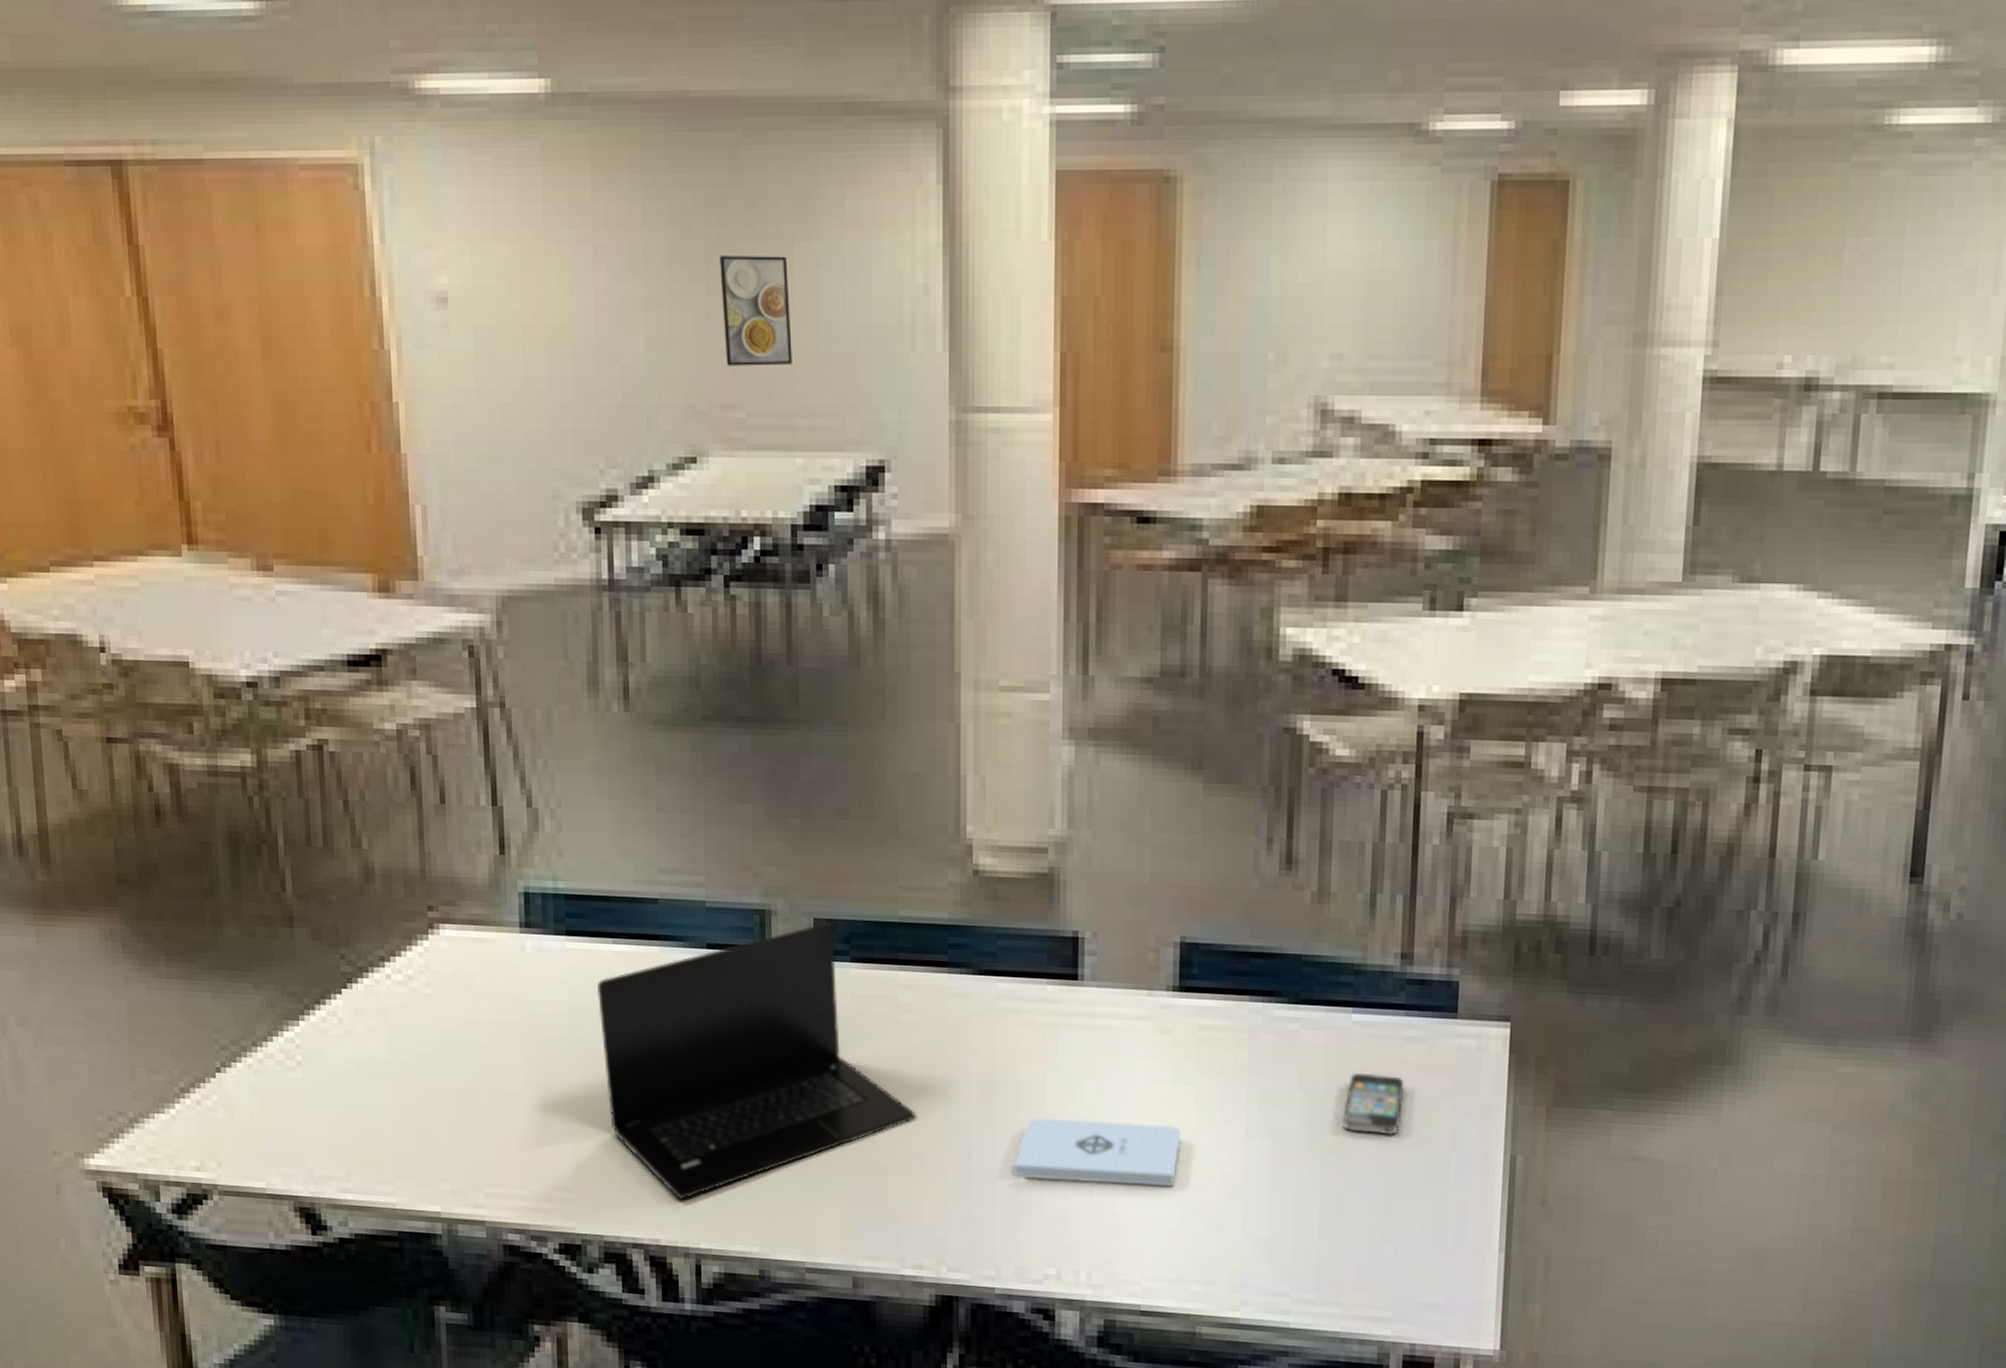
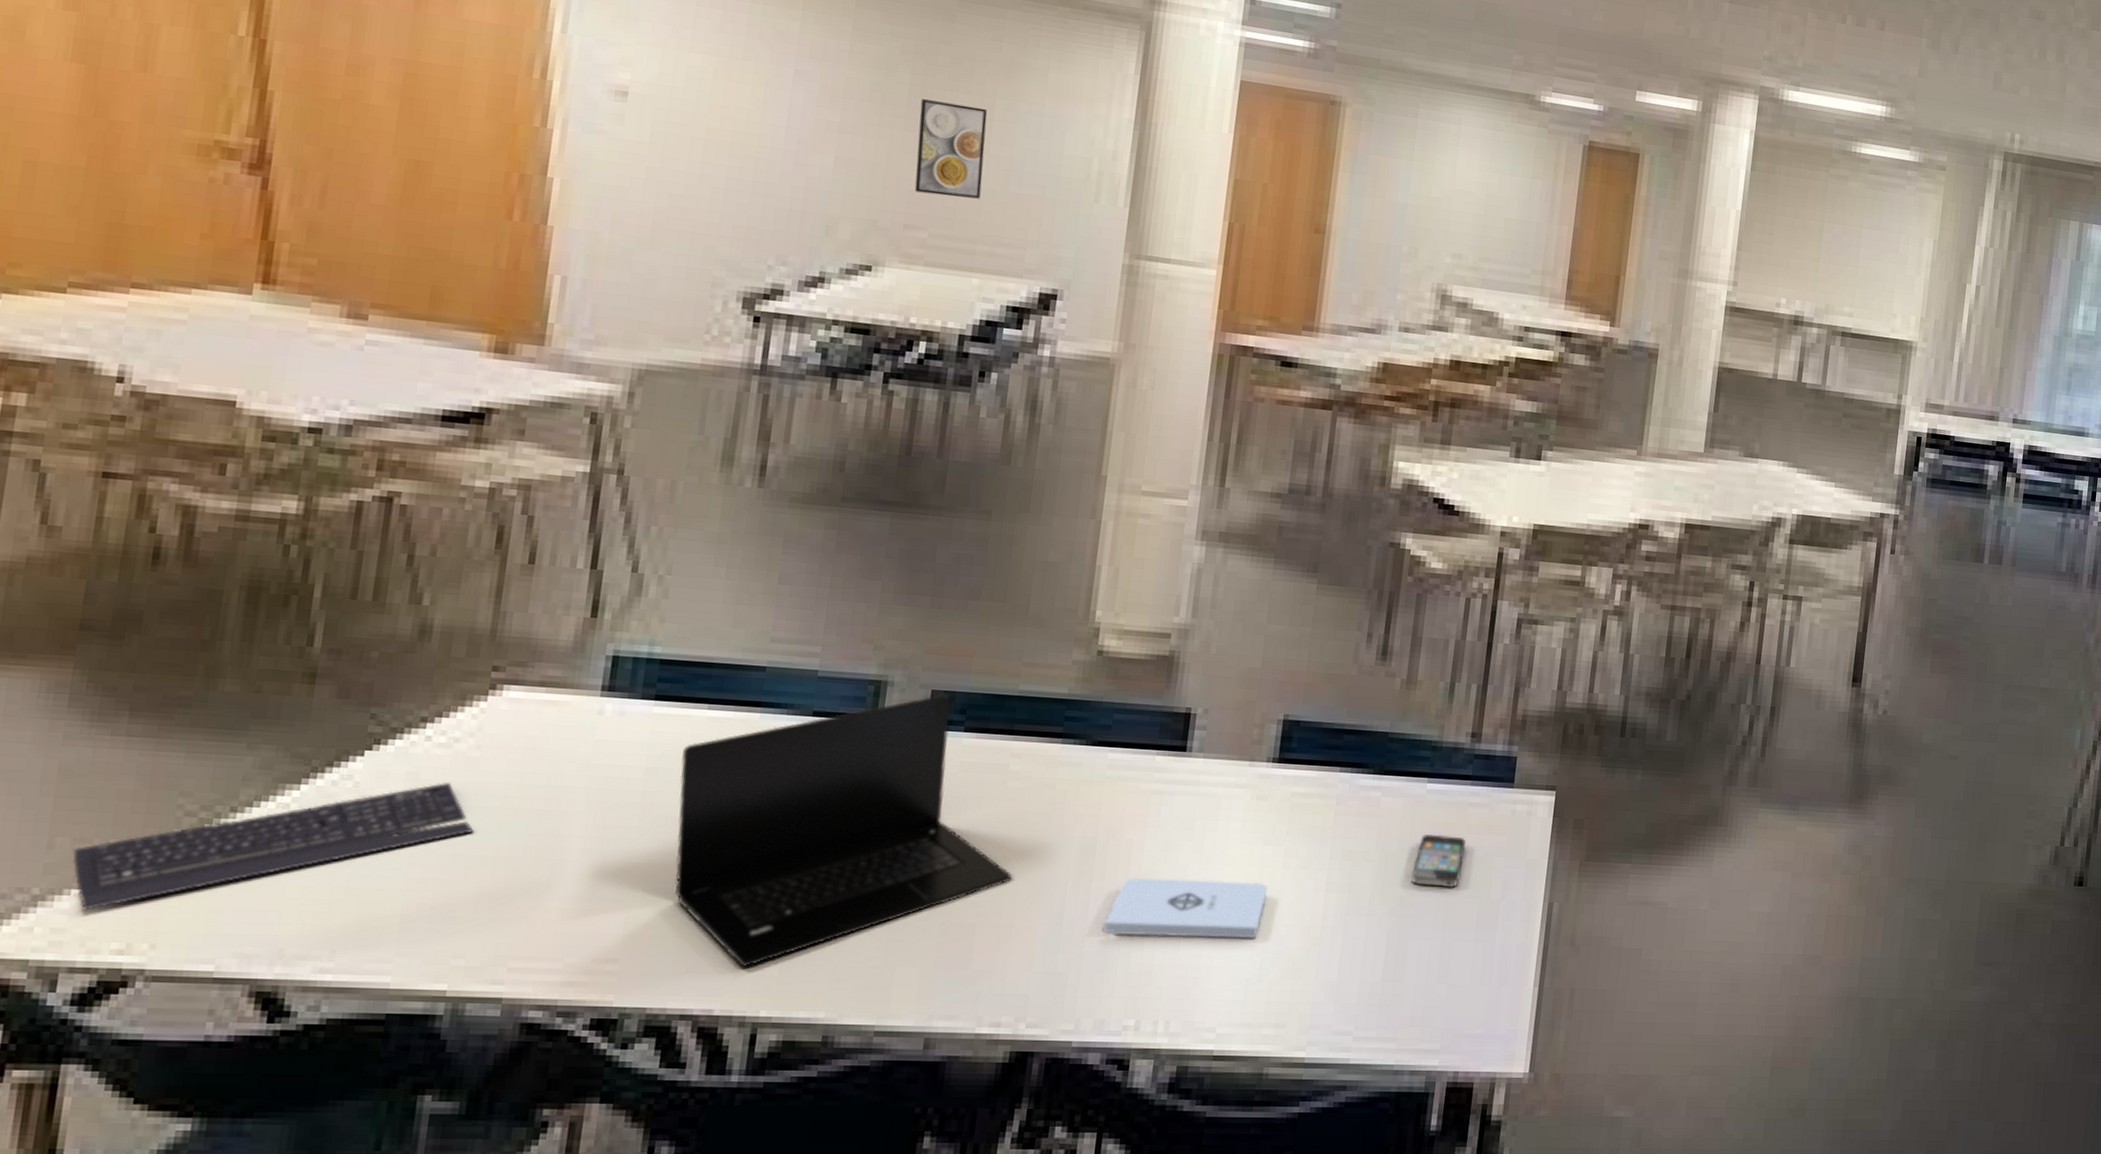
keyboard: none [149,1018,438,1132] -> present [72,782,475,911]

